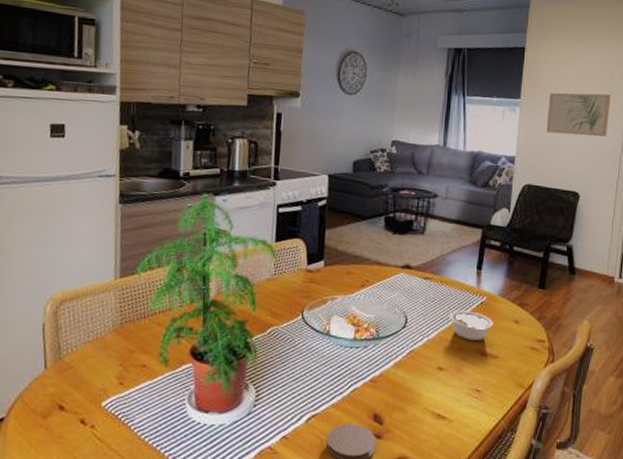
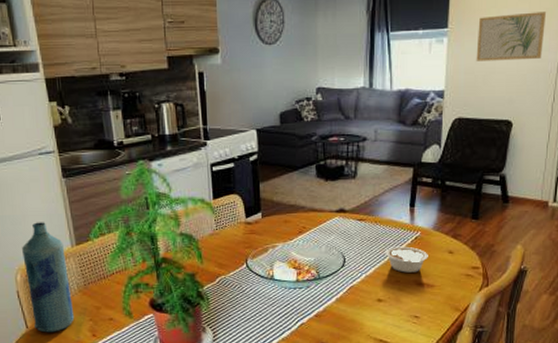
bottle: none [54,248,106,376] -> present [22,222,75,333]

